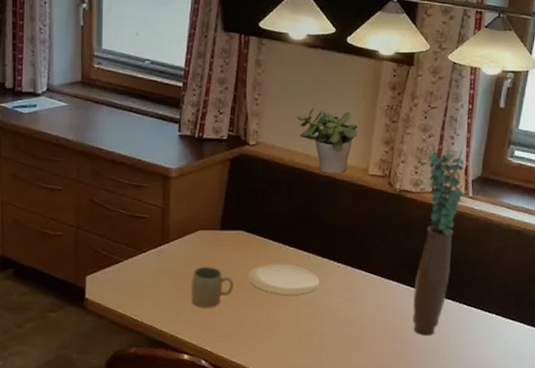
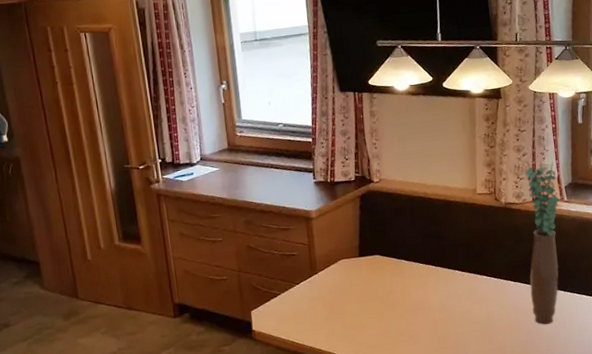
mug: present [190,266,233,308] -> none [340,289,377,325]
plate: present [247,263,320,297] -> none [387,278,449,306]
potted plant: present [296,108,359,174] -> none [410,143,463,198]

